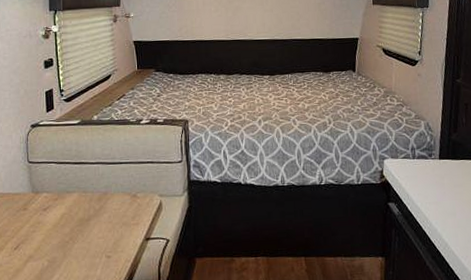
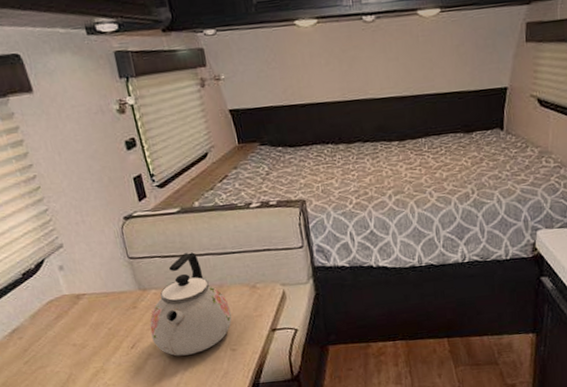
kettle: none [35,160,111,260] -> present [150,252,232,356]

